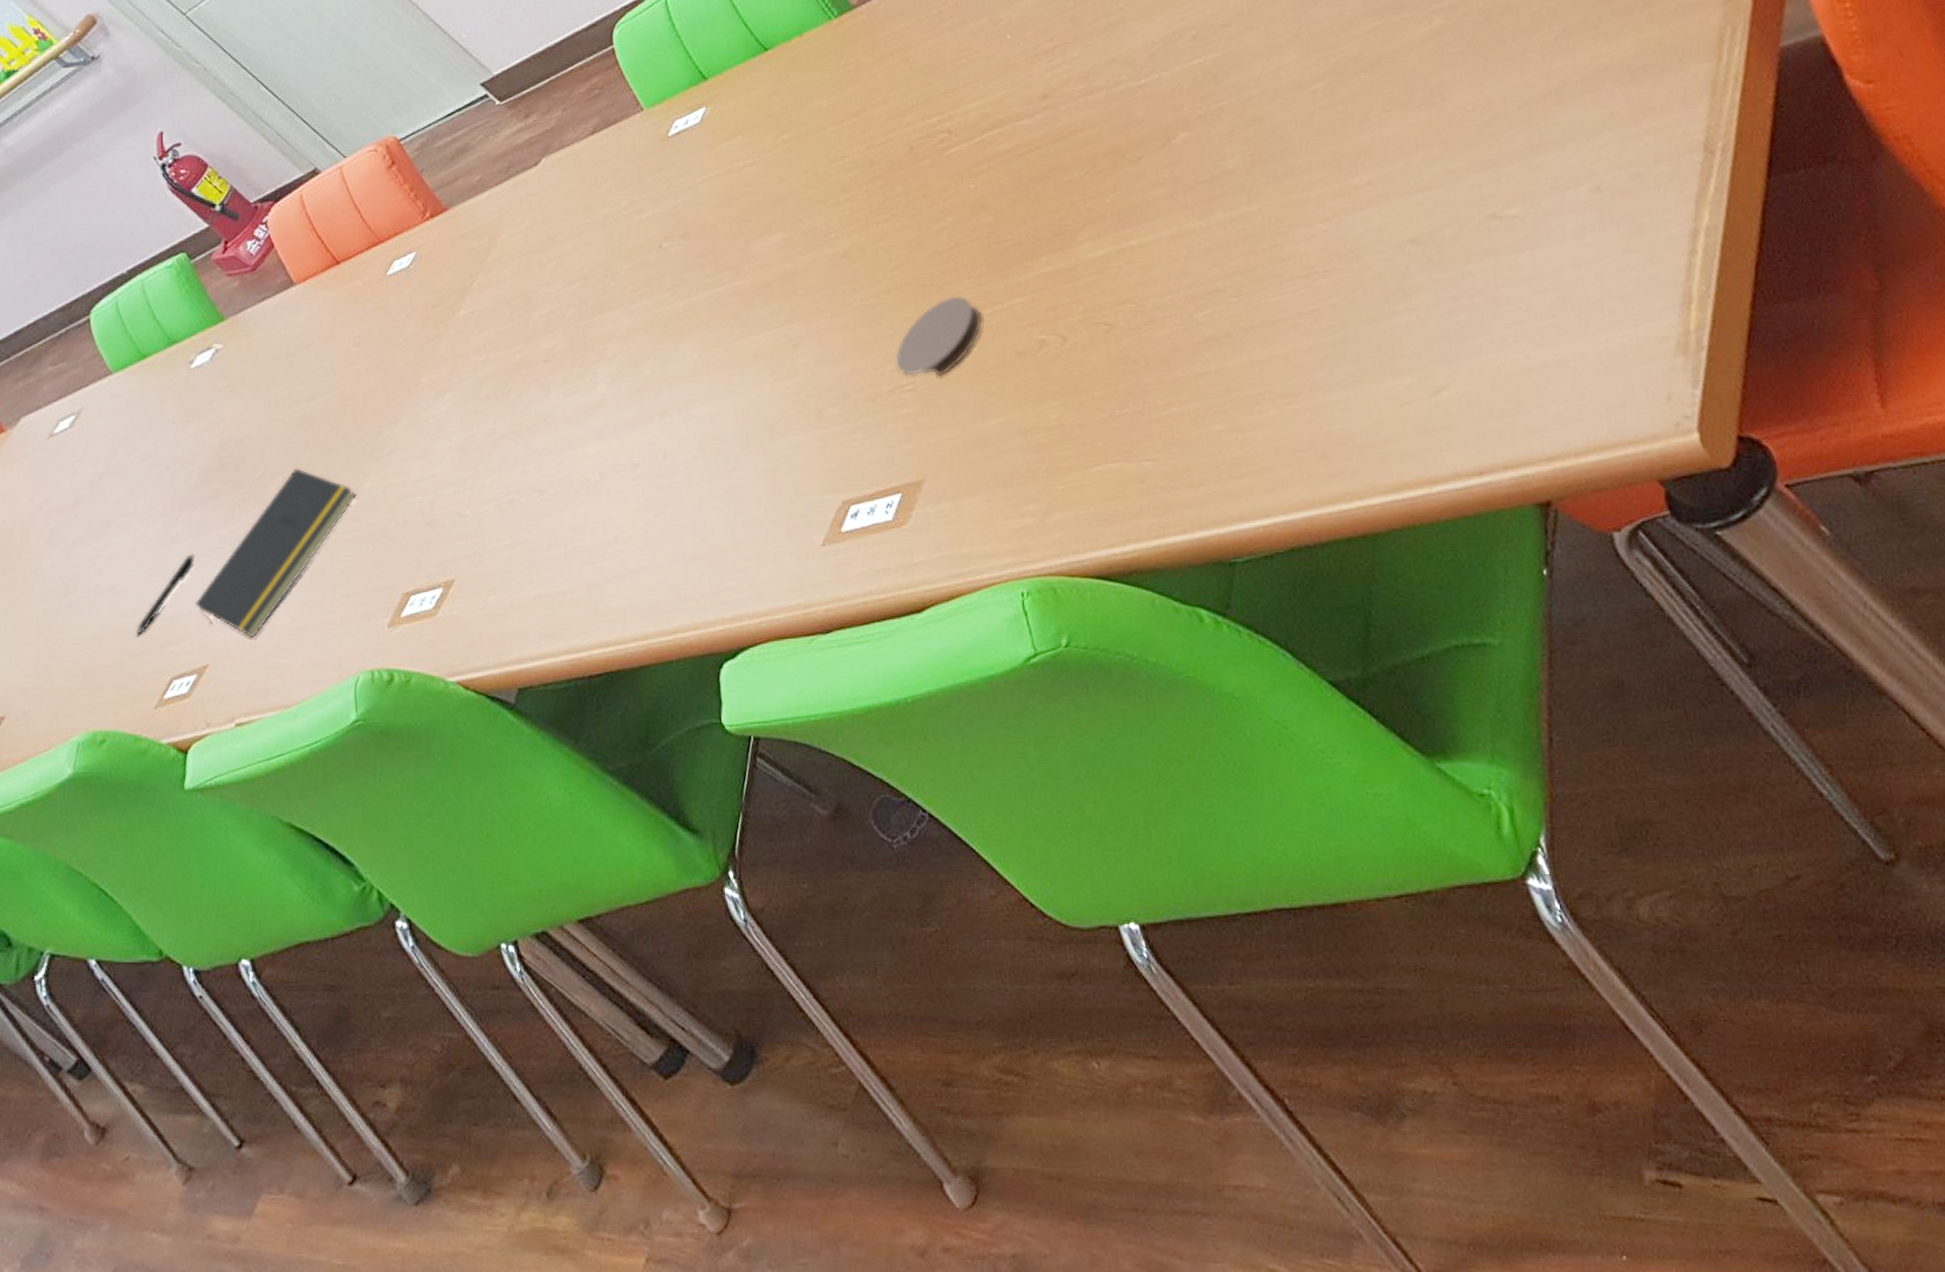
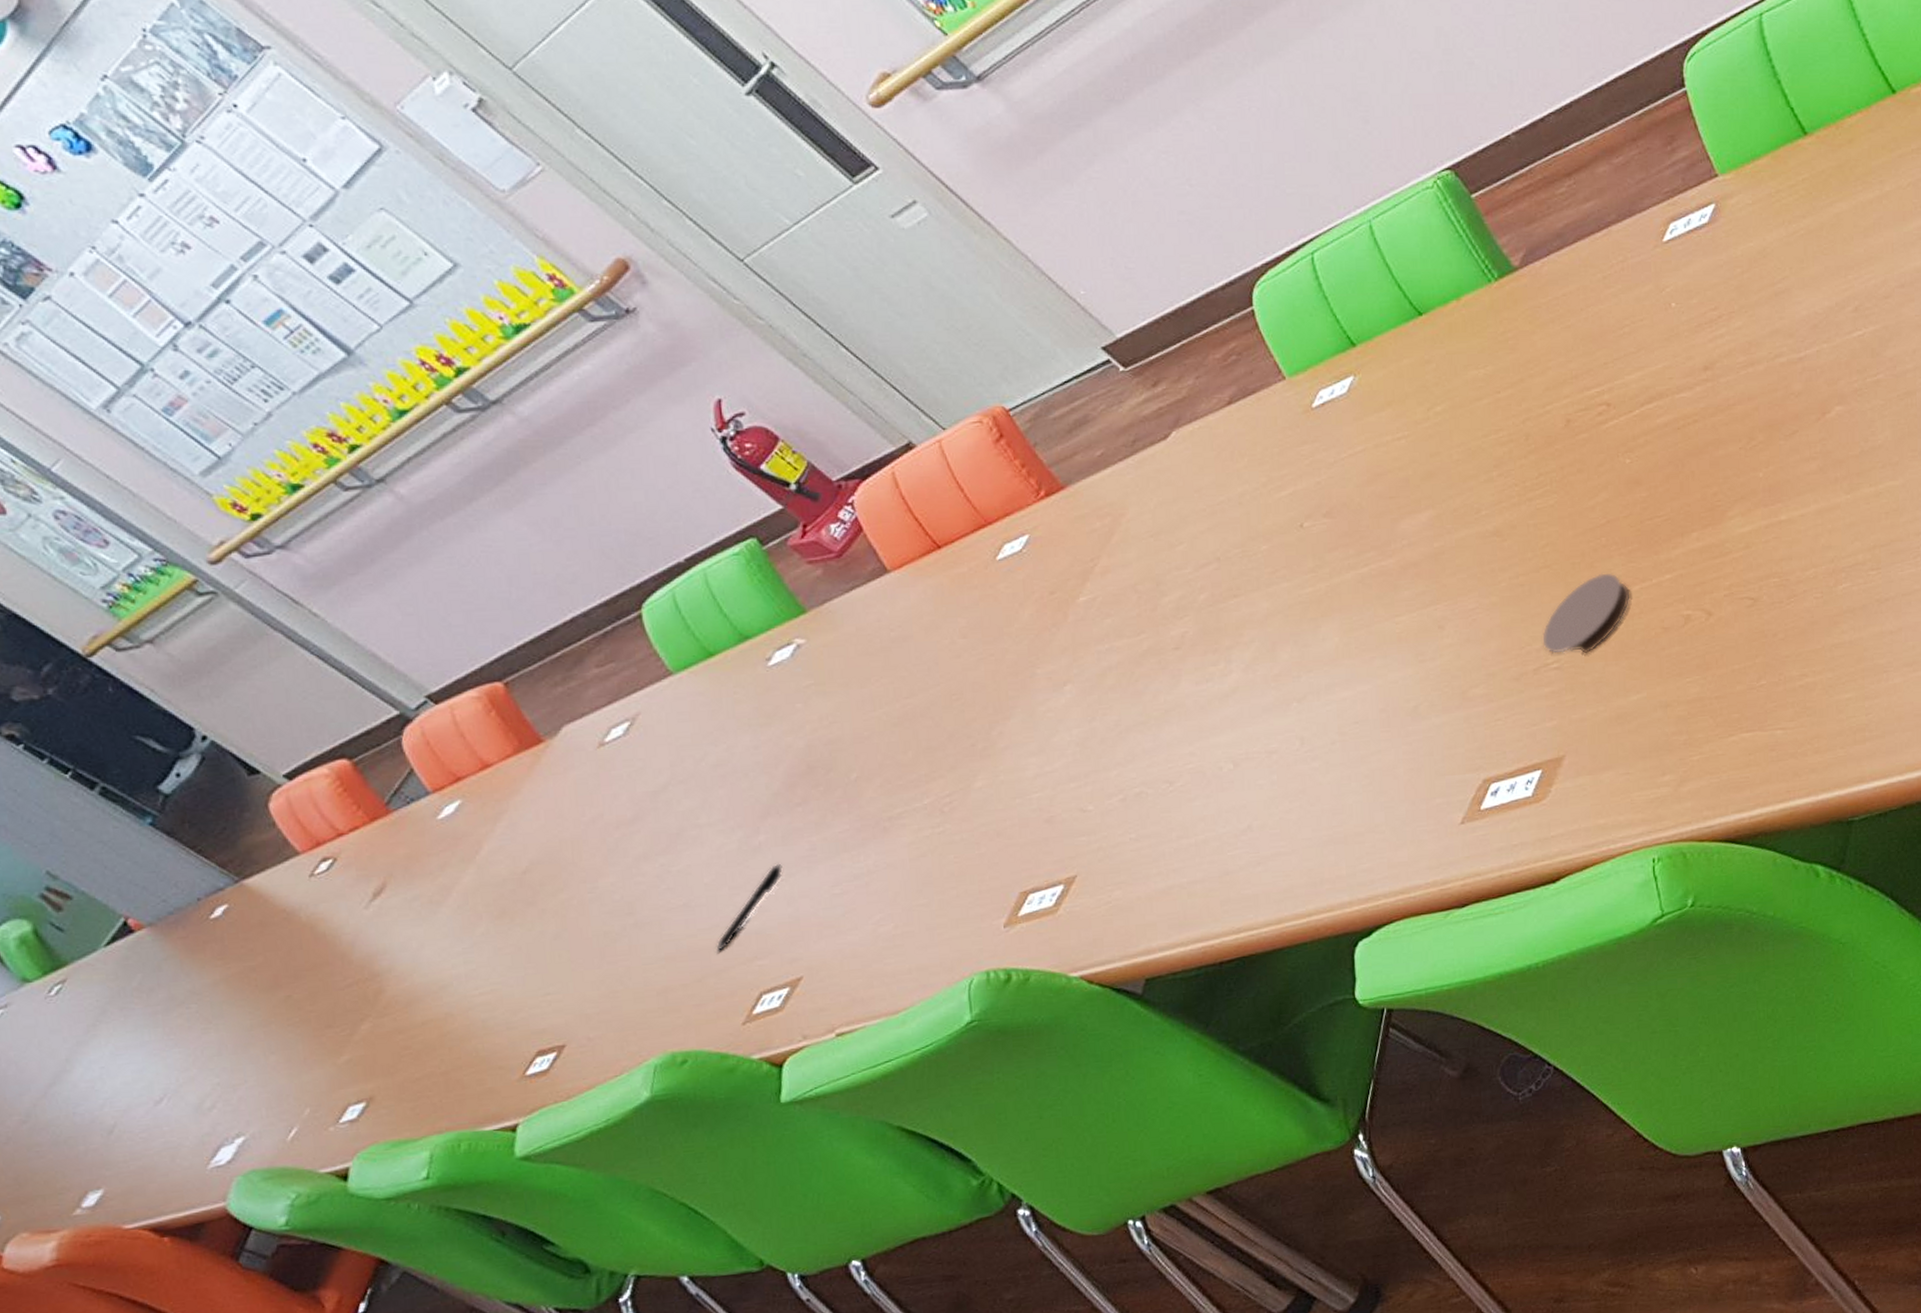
notepad: present [194,467,357,638] -> none [784,768,967,947]

